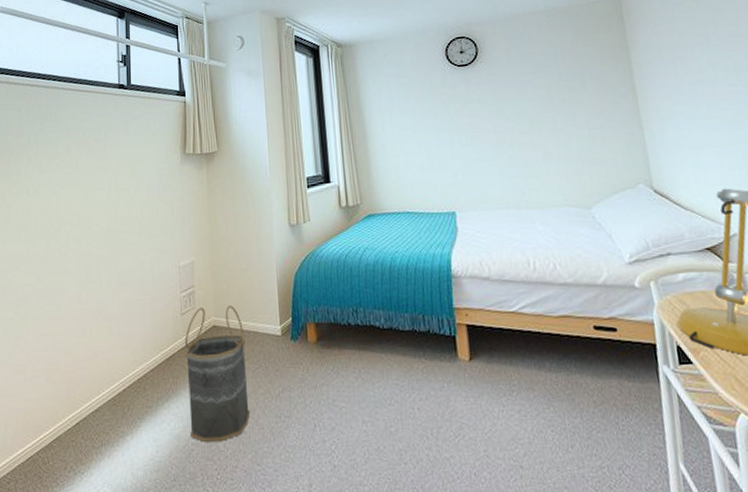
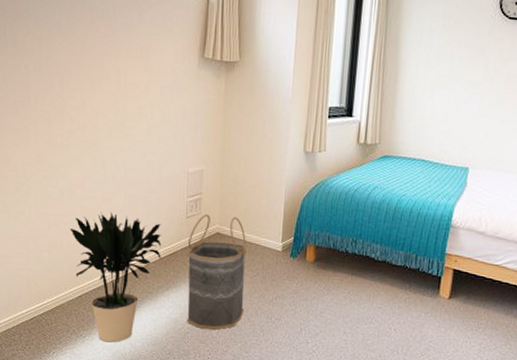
potted plant: none [67,321,159,476] -> present [70,211,162,343]

